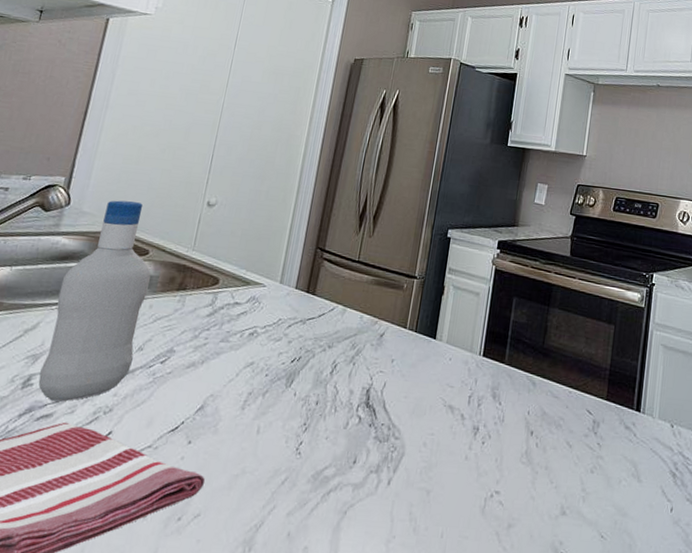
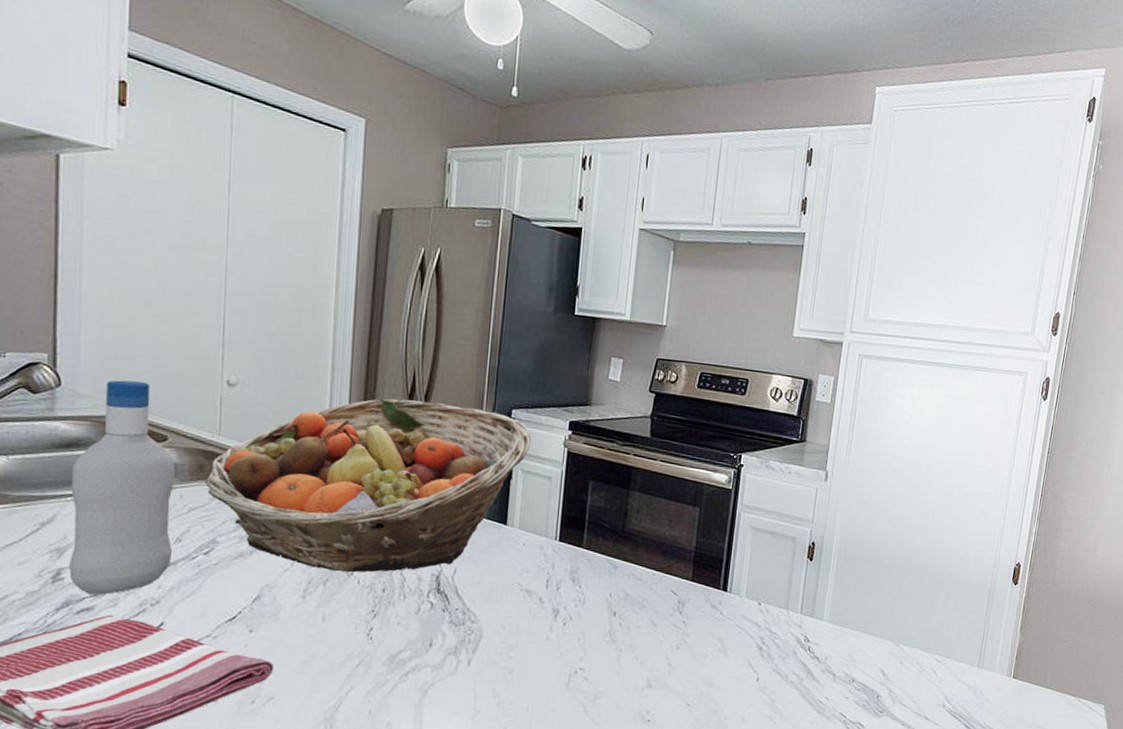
fruit basket: none [173,218,464,384] -> present [204,398,532,573]

